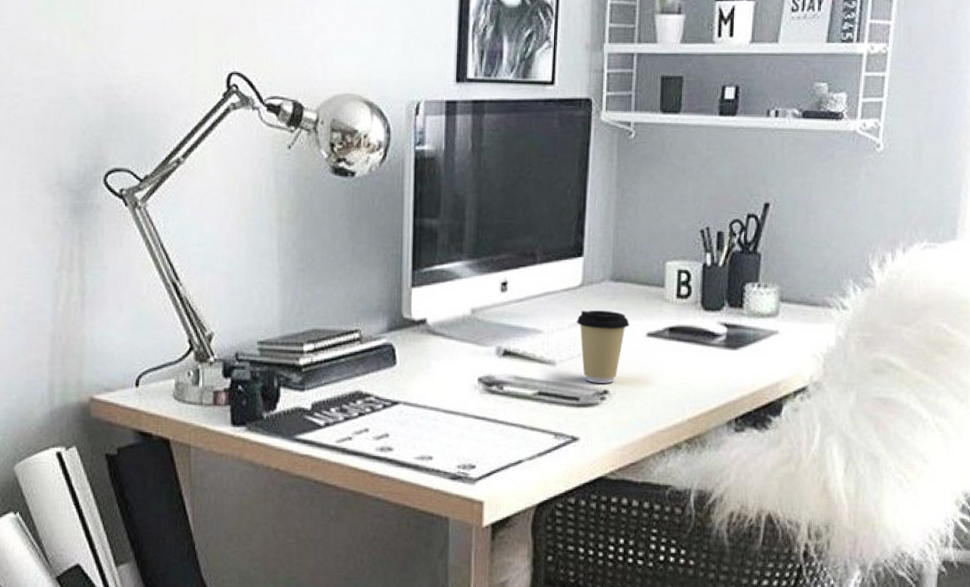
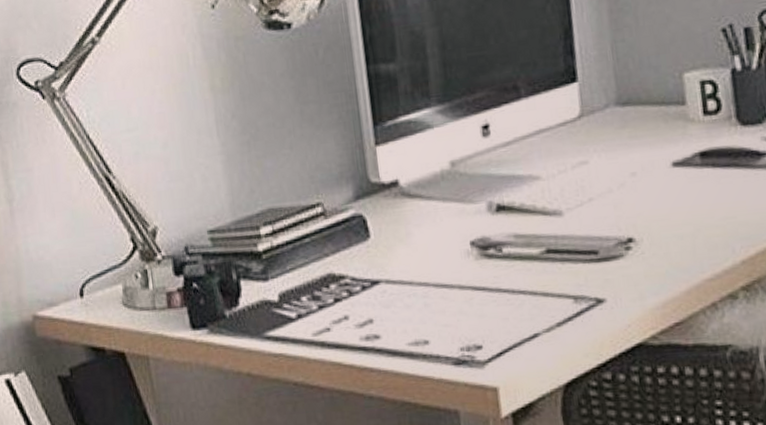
coffee cup: present [576,310,629,383] -> none [580,141,648,231]

